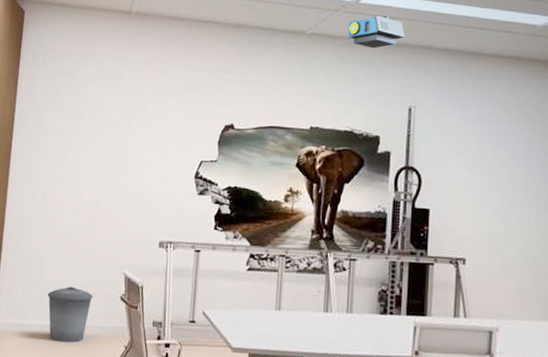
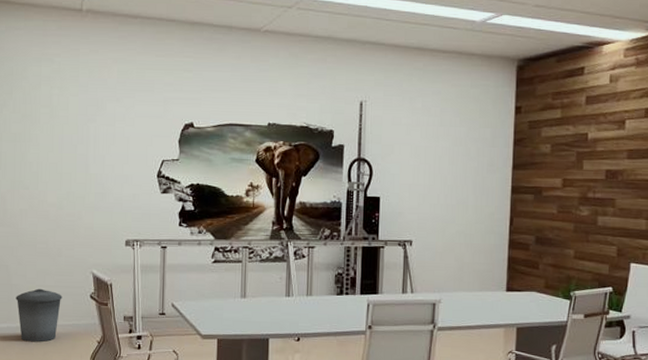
projector: present [348,15,405,49] -> none [301,12,356,45]

